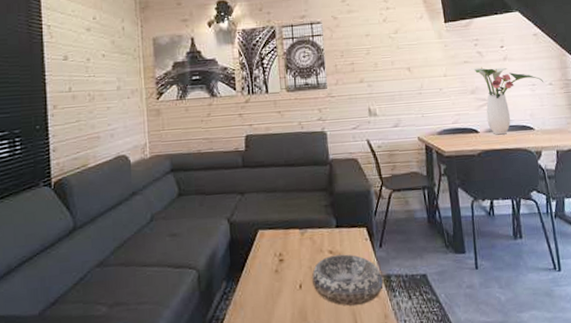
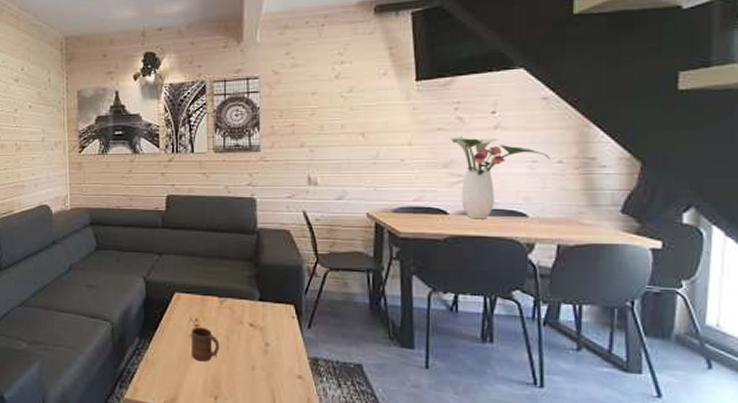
cup: none [276,260,304,296] -> present [191,326,220,362]
decorative bowl: present [311,254,383,306] -> none [228,329,309,383]

